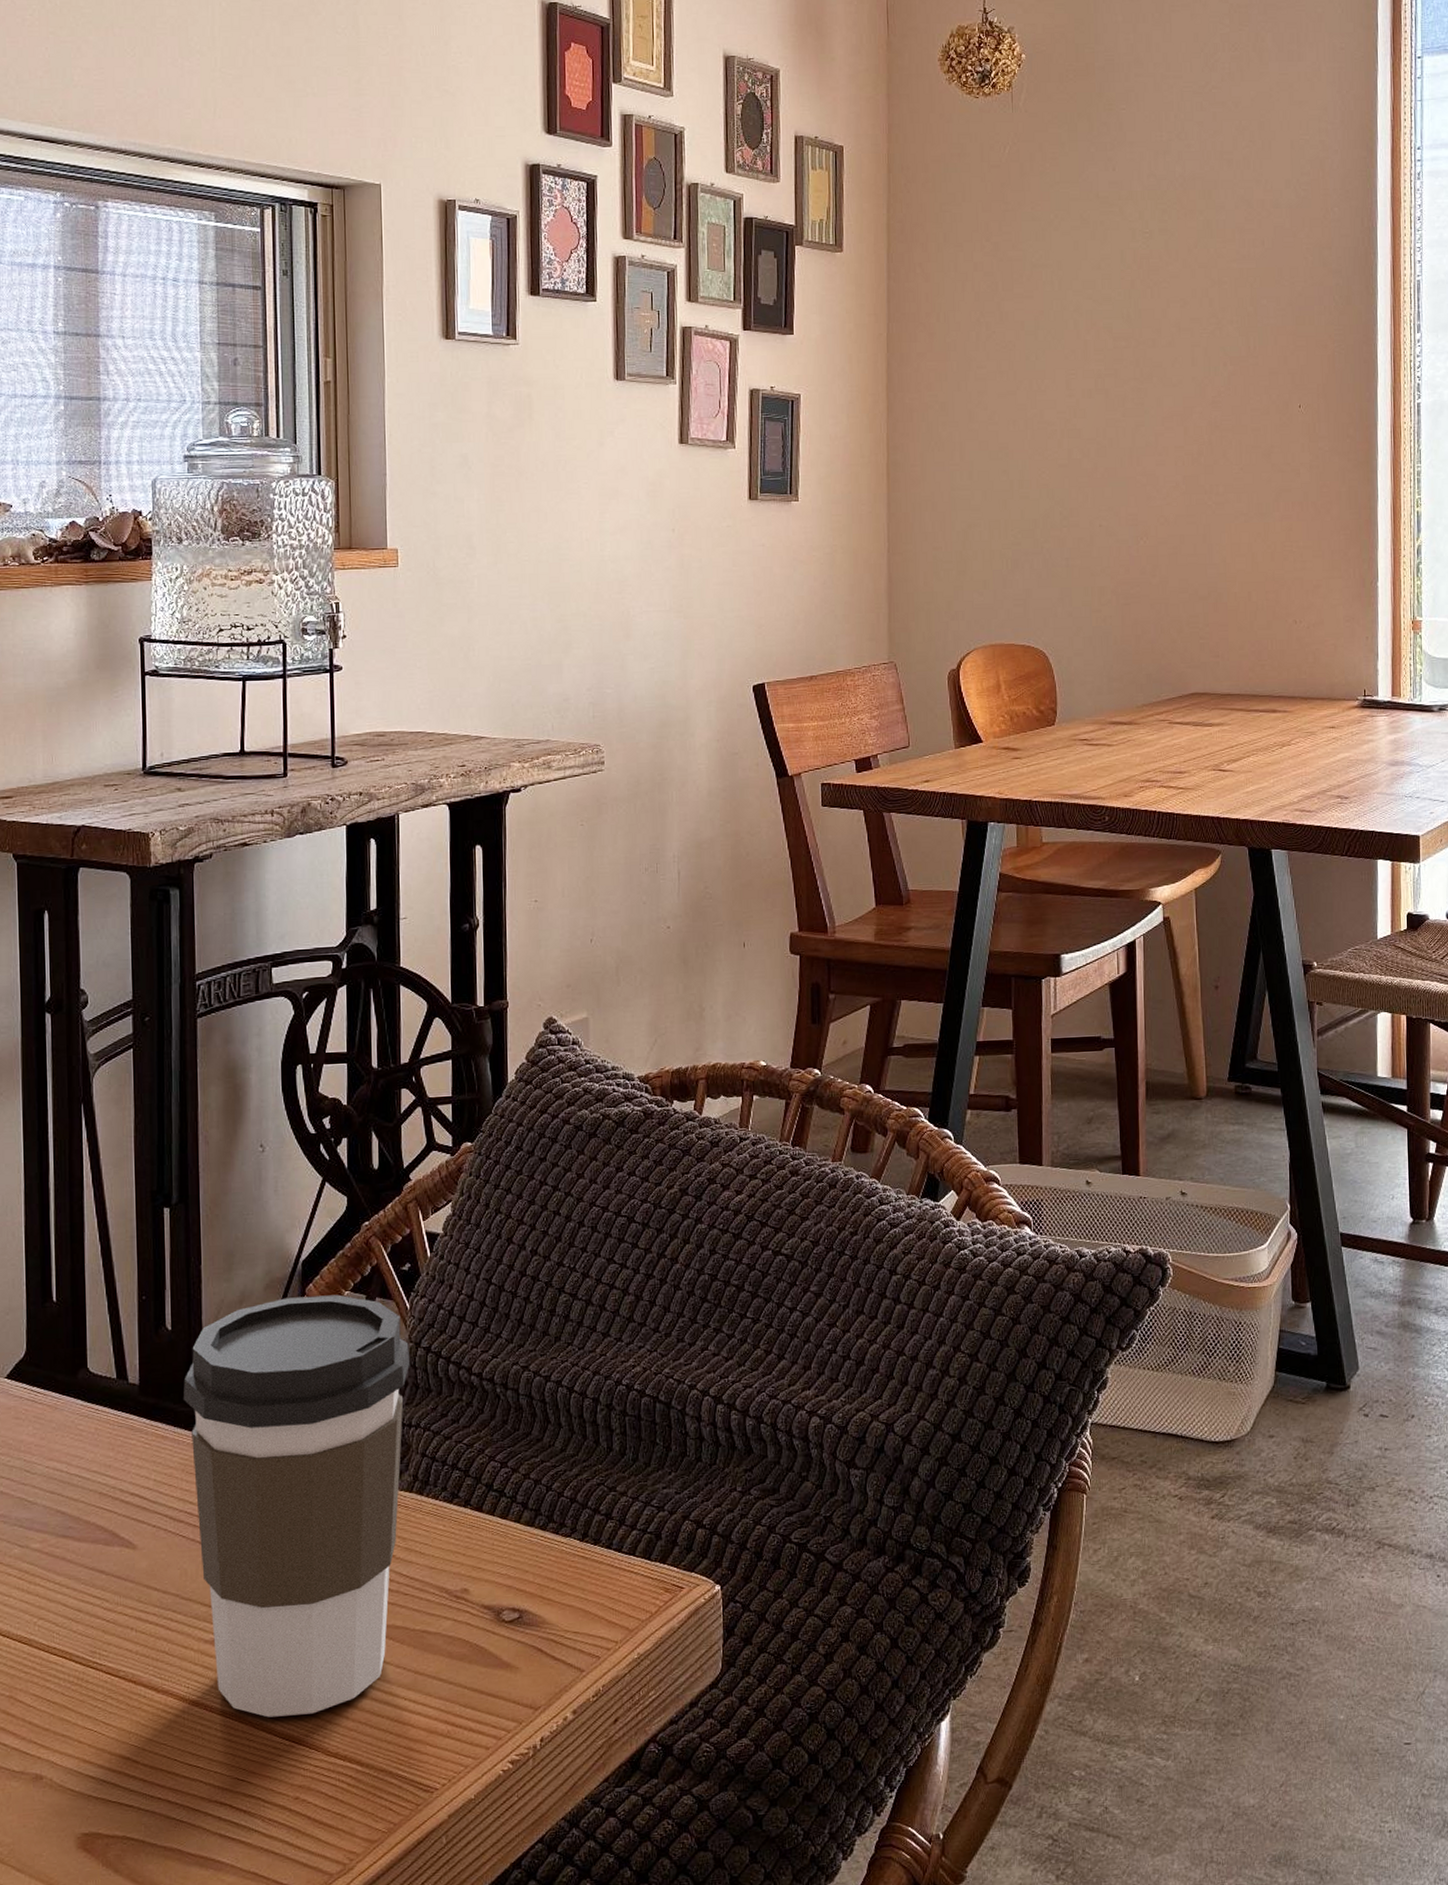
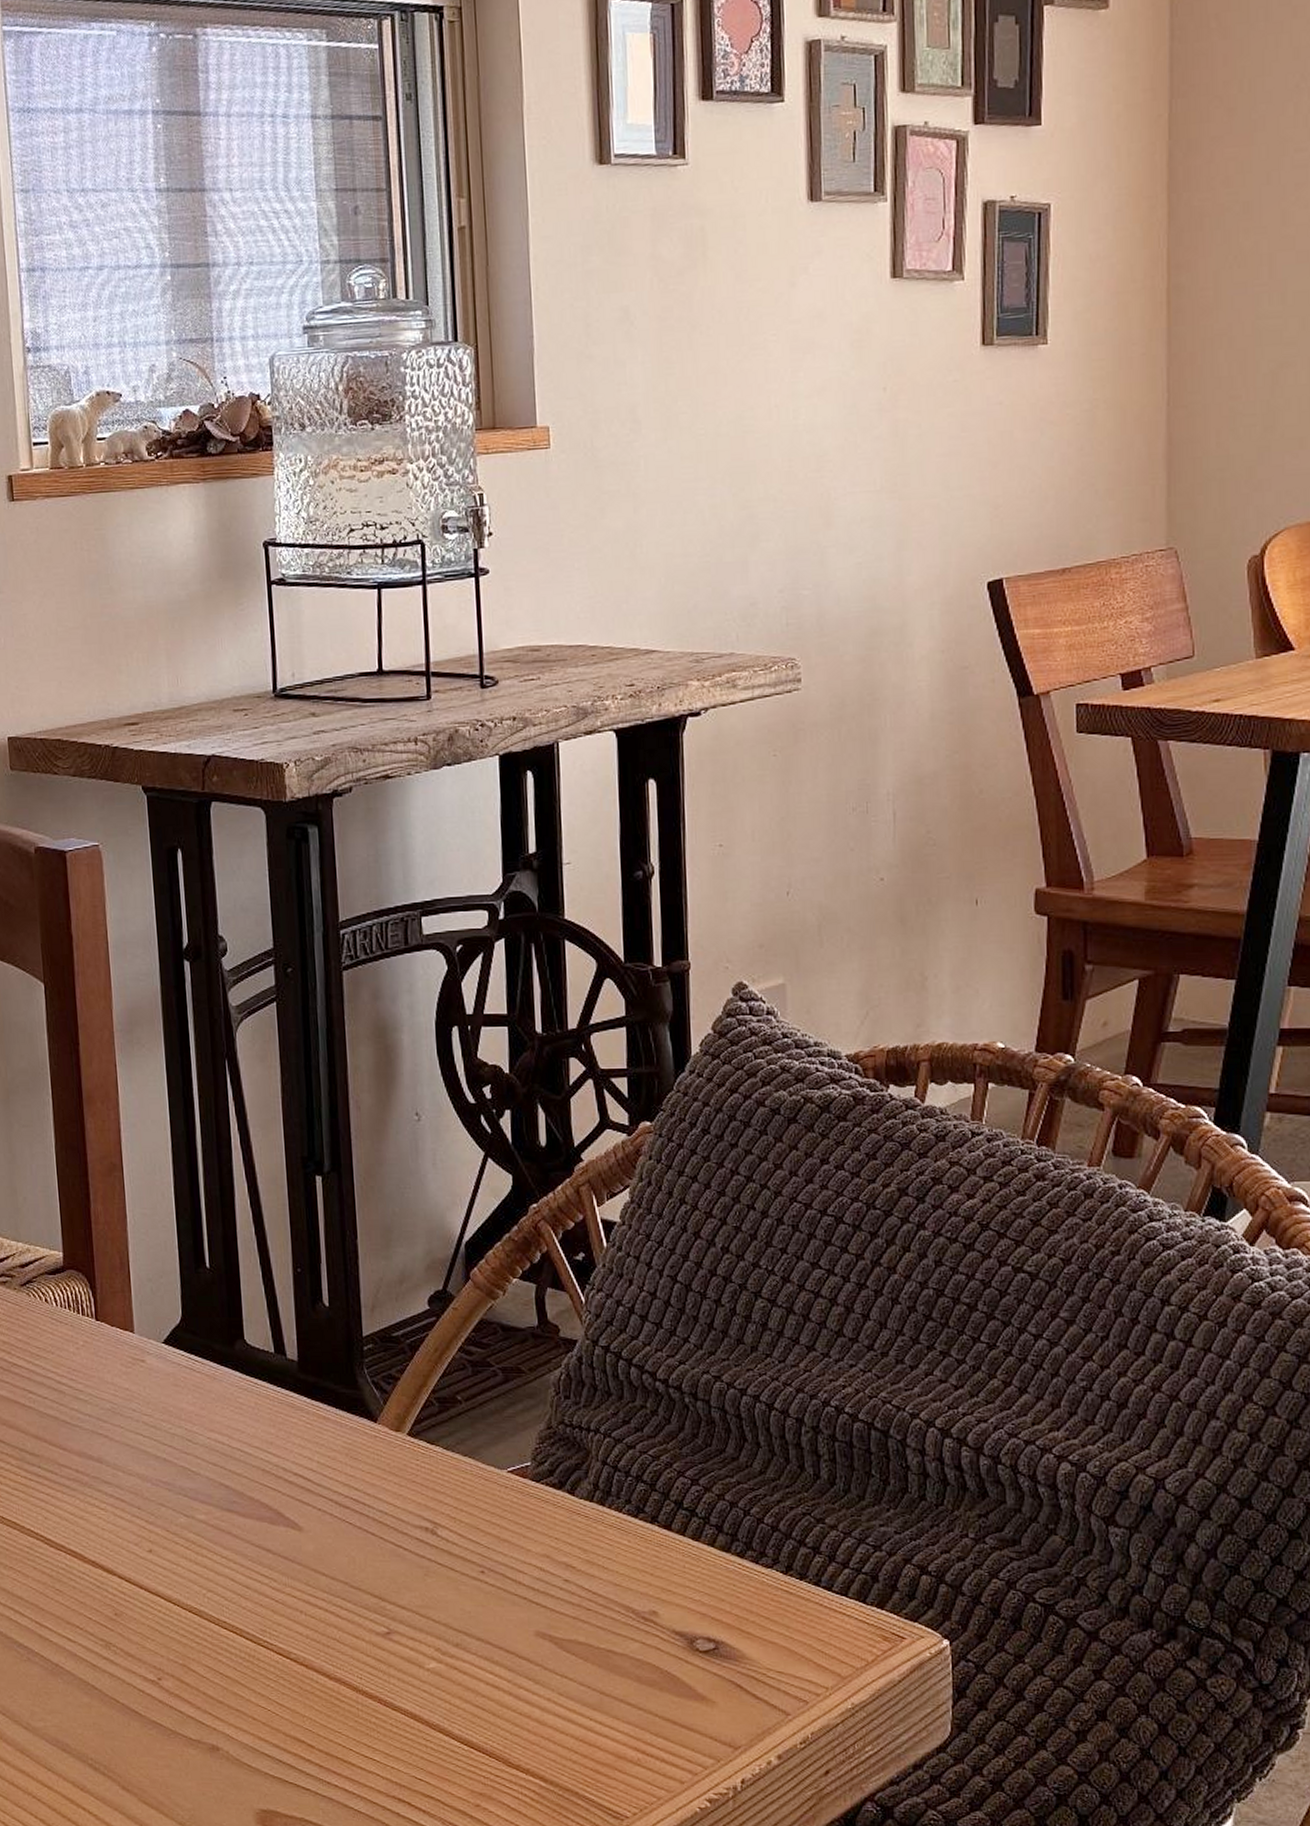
coffee cup: present [183,1294,409,1718] -> none [343,1281,586,1722]

